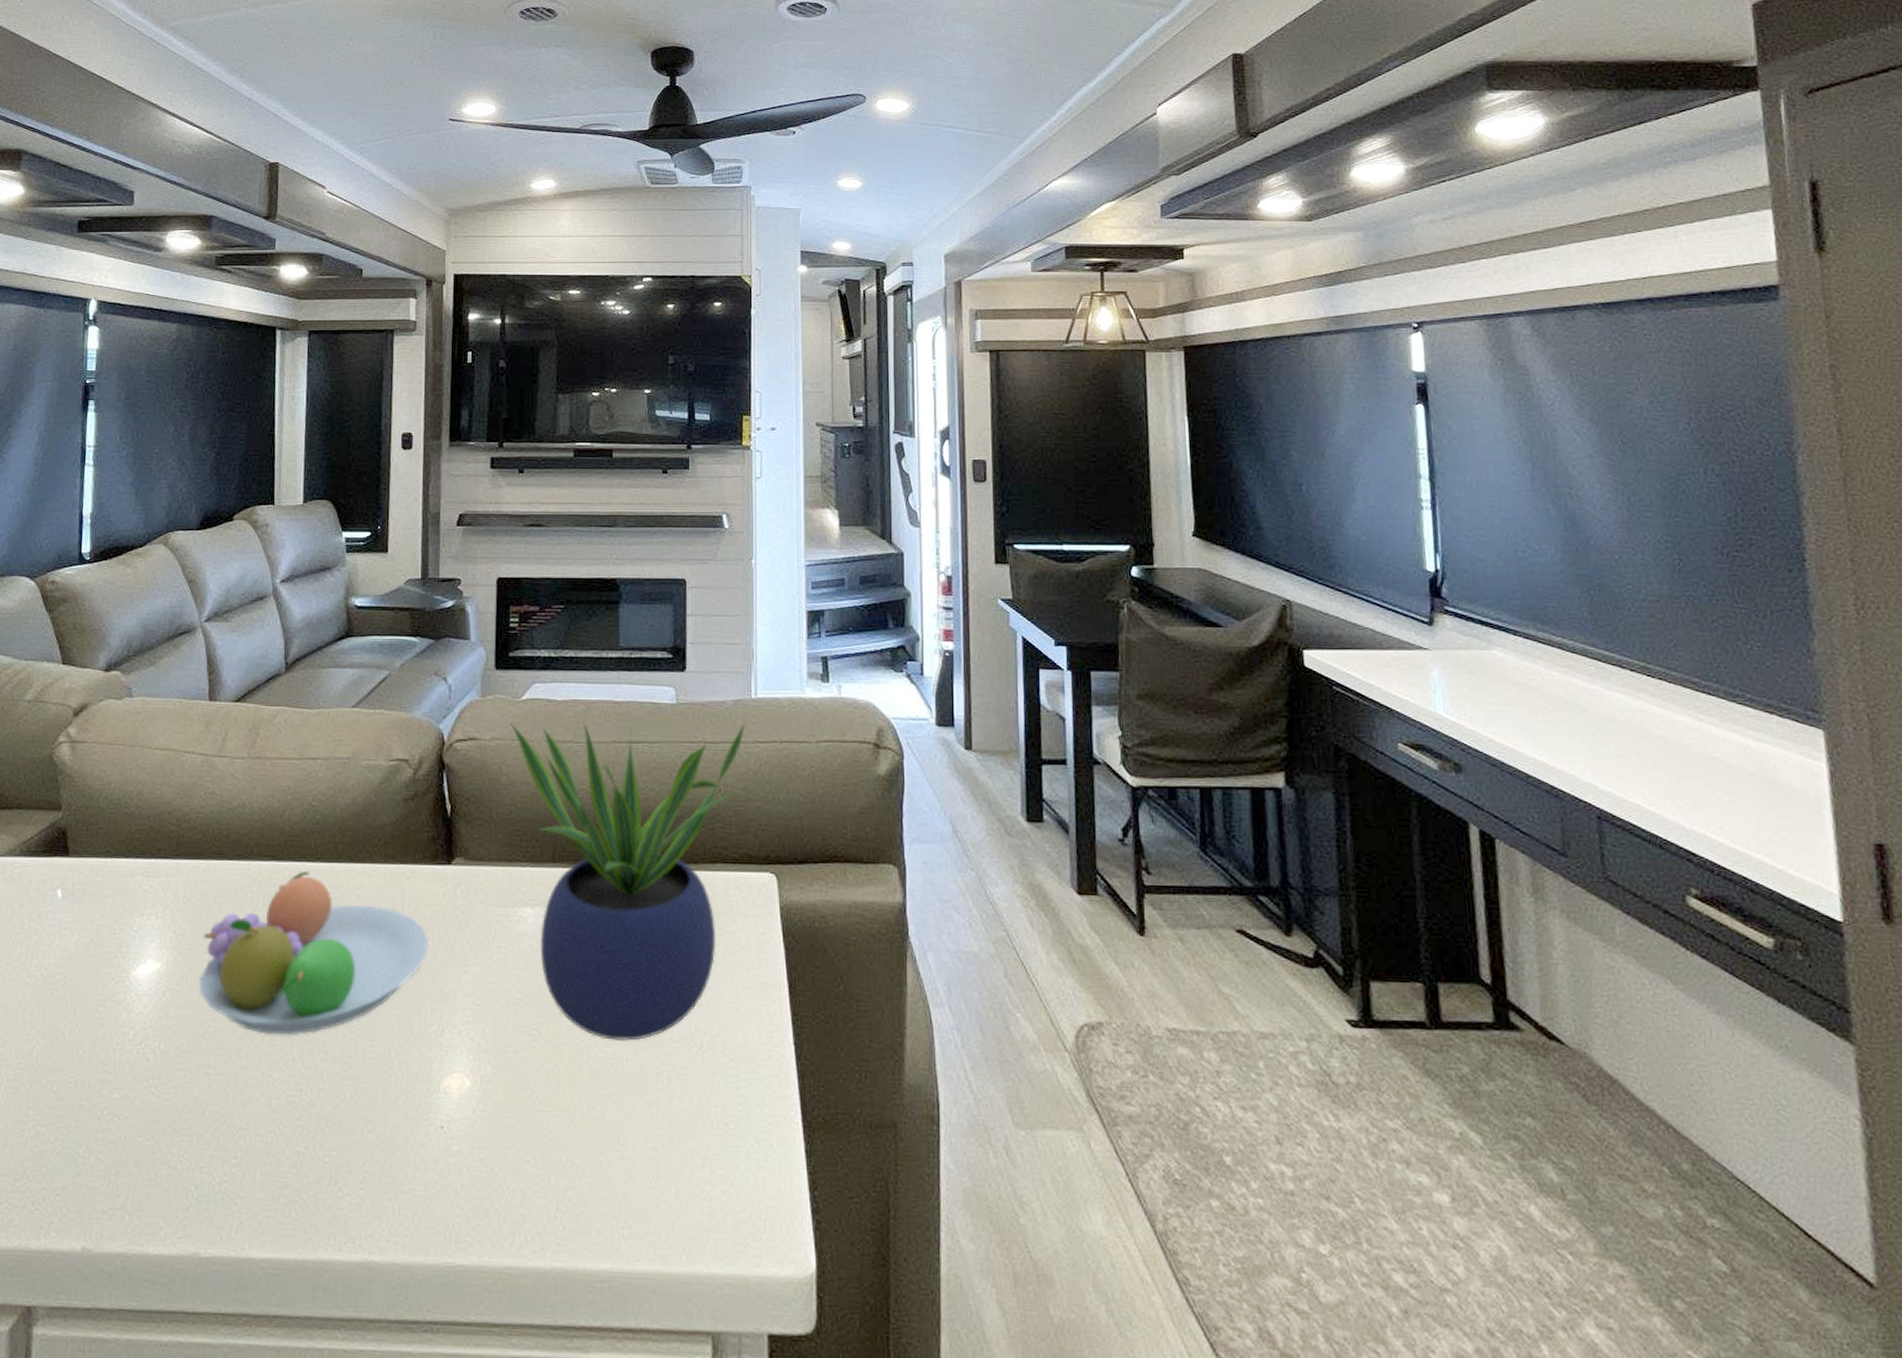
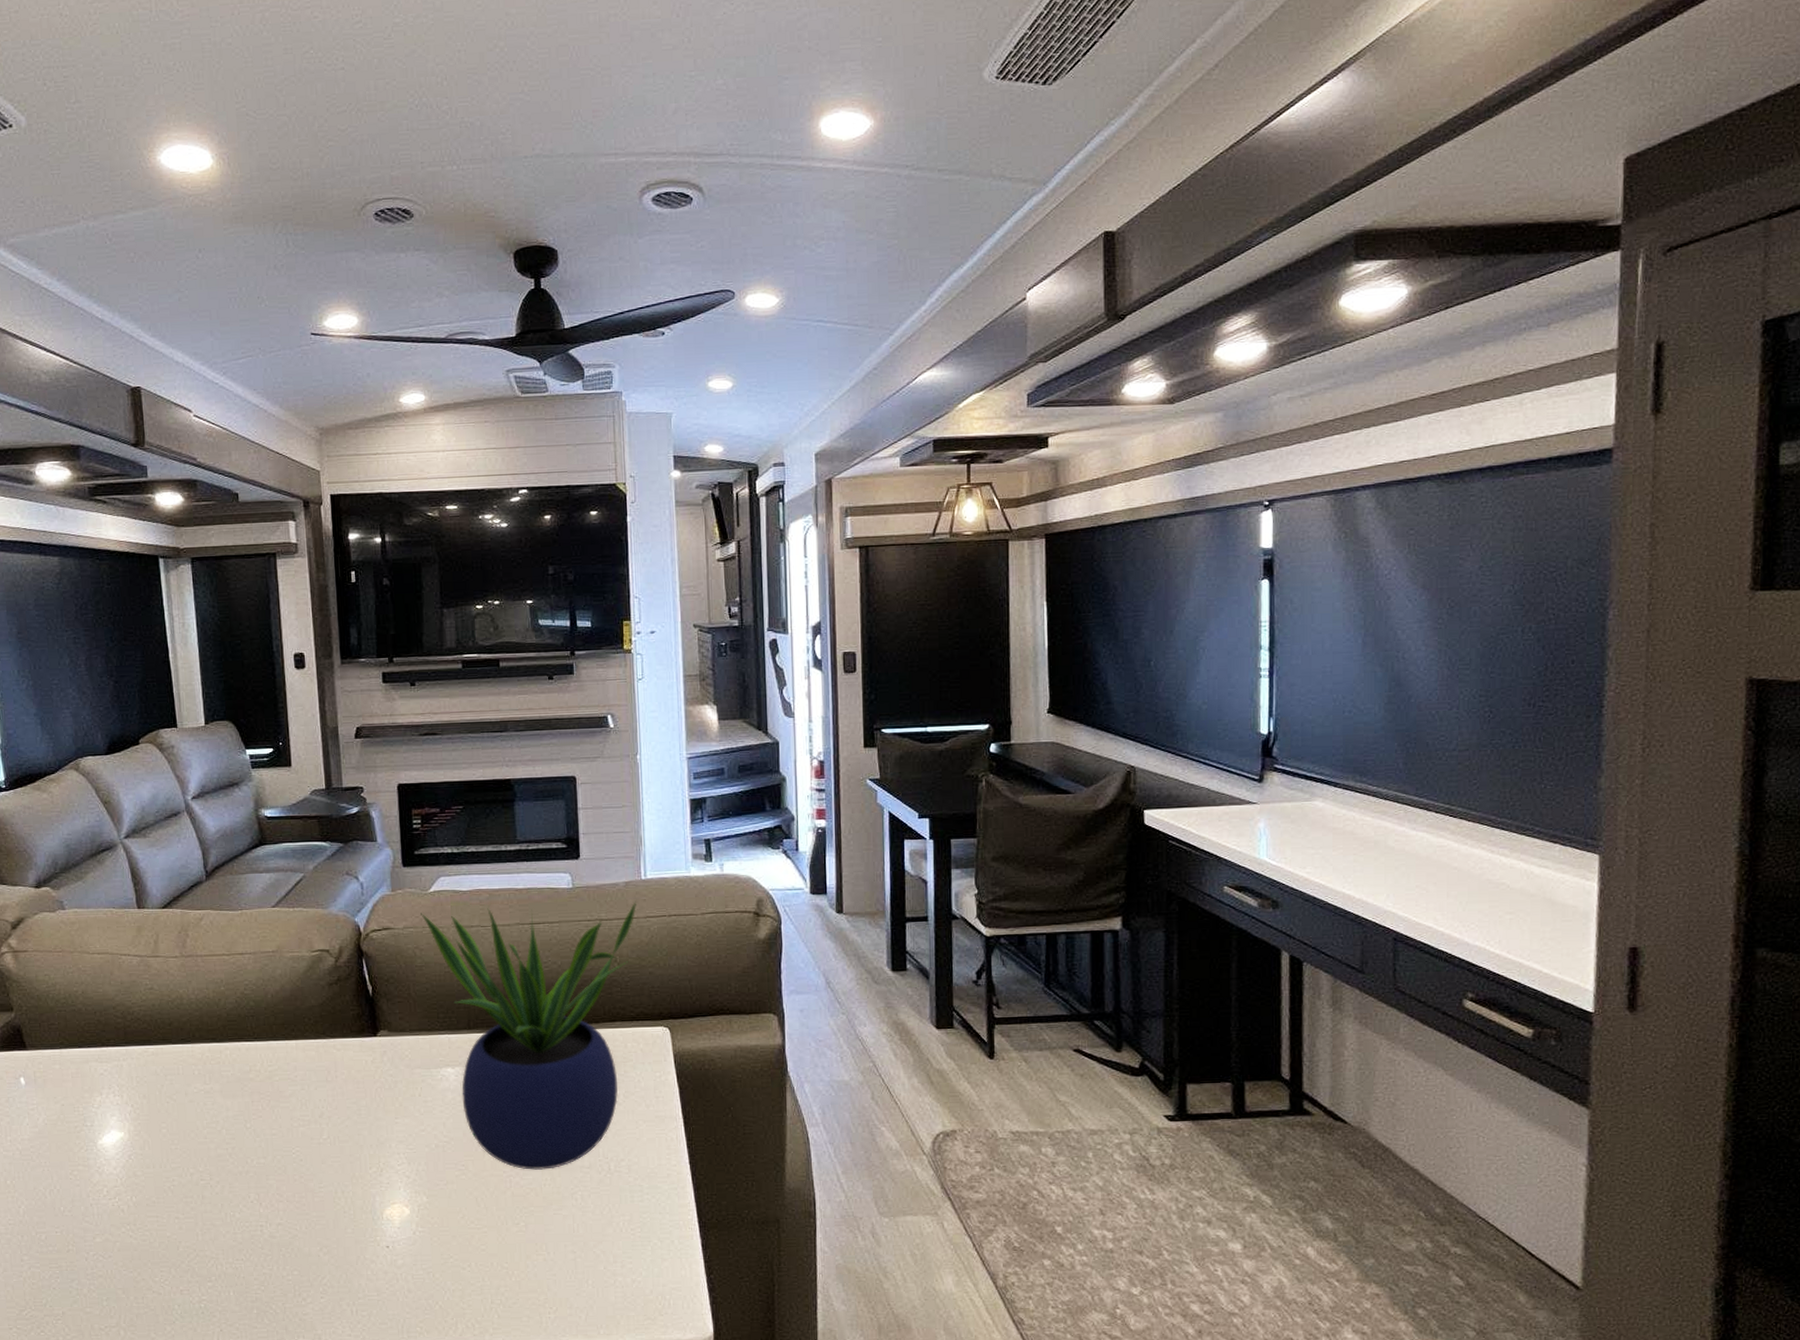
fruit bowl: present [199,871,429,1036] -> none [159,1050,363,1184]

